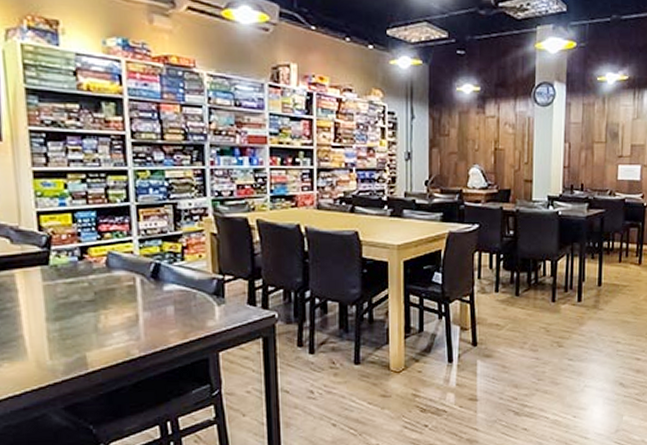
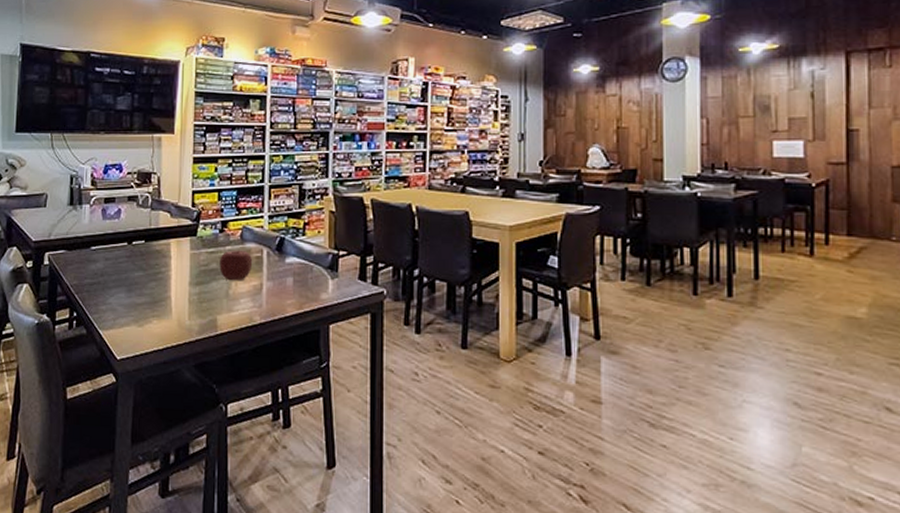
apple: none [82,278,125,314] -> present [219,249,253,281]

